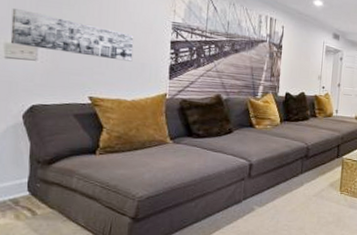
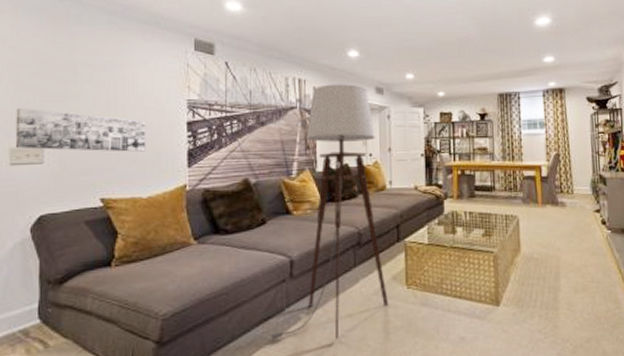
floor lamp: none [226,25,329,227] -> present [268,84,389,340]

